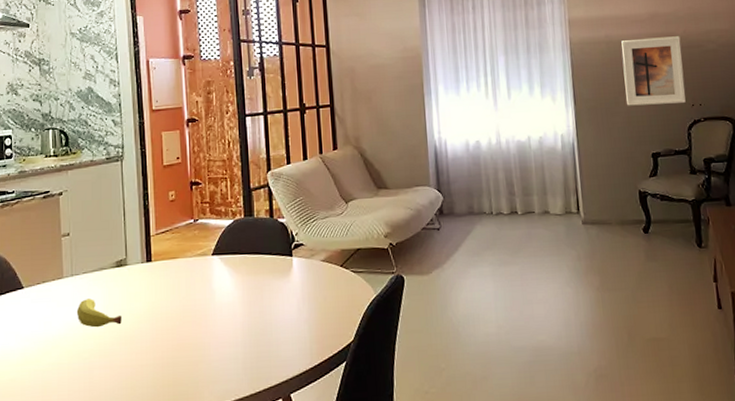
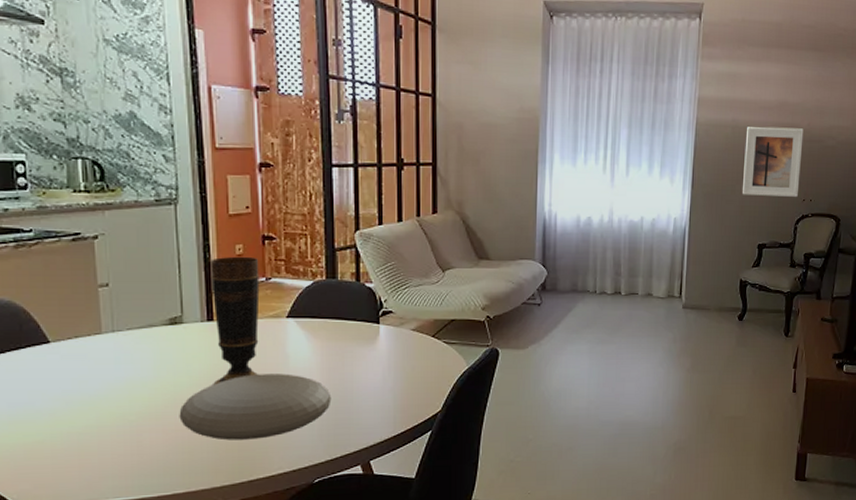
fruit: present [76,298,122,328] -> none [119,358,177,389]
plate: none [123,308,253,376] -> present [179,374,332,440]
vase: none [149,201,190,322] -> present [210,256,260,385]

